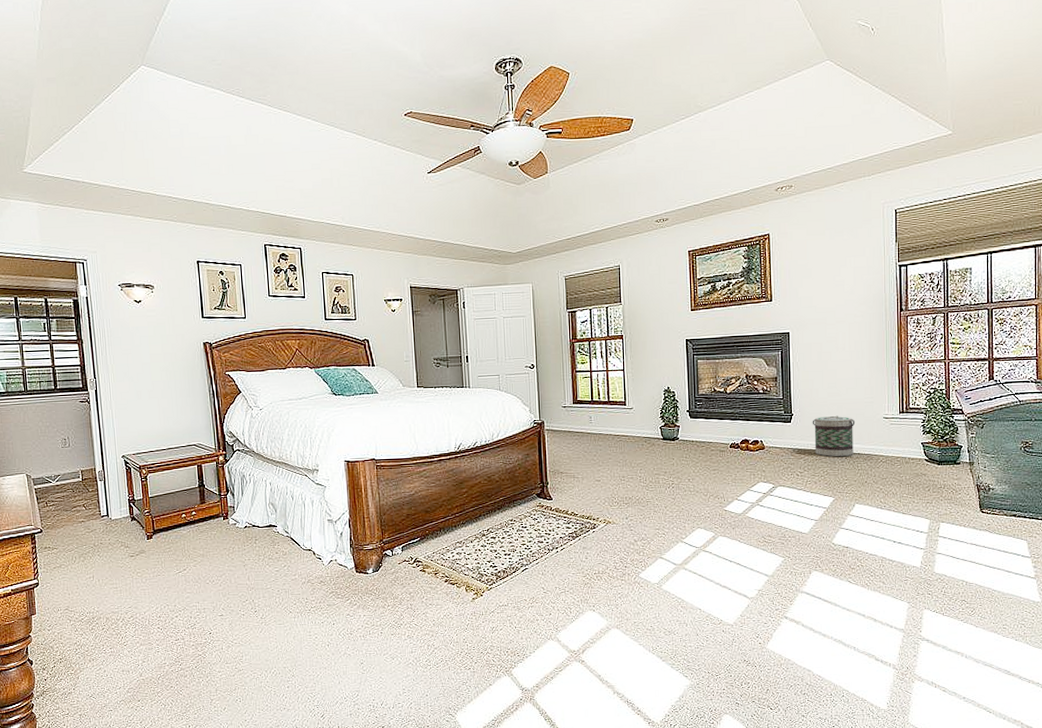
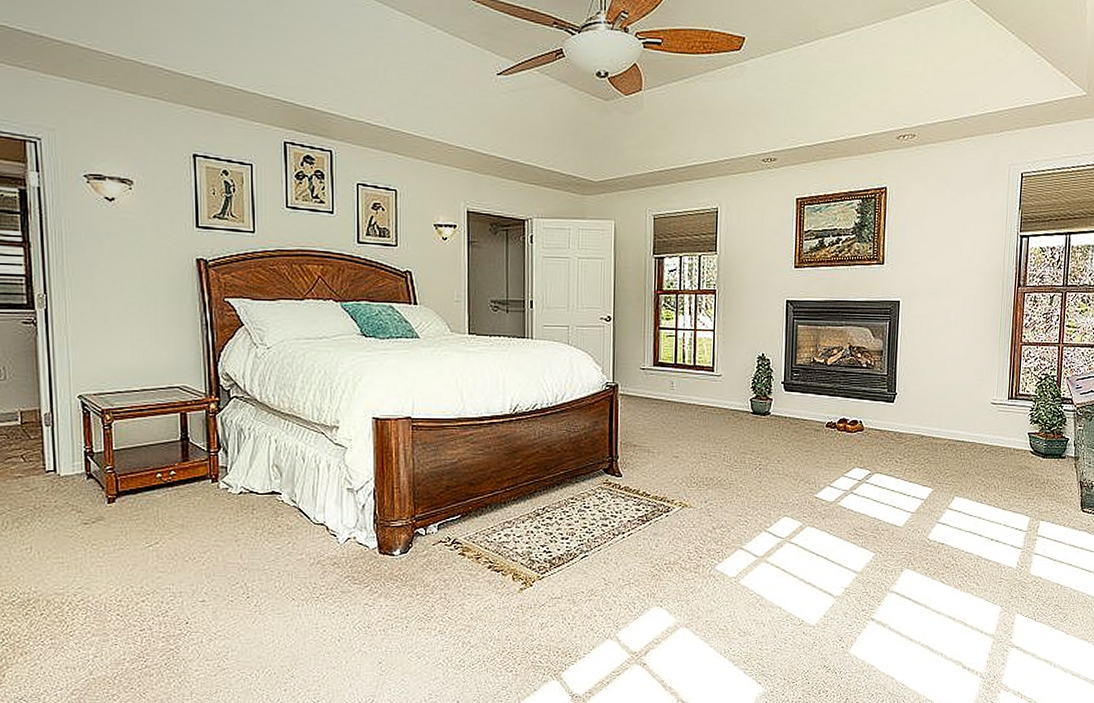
basket: present [812,415,855,457] -> none [916,397,962,444]

